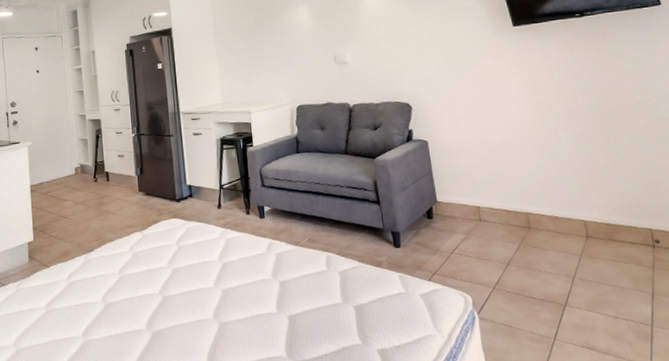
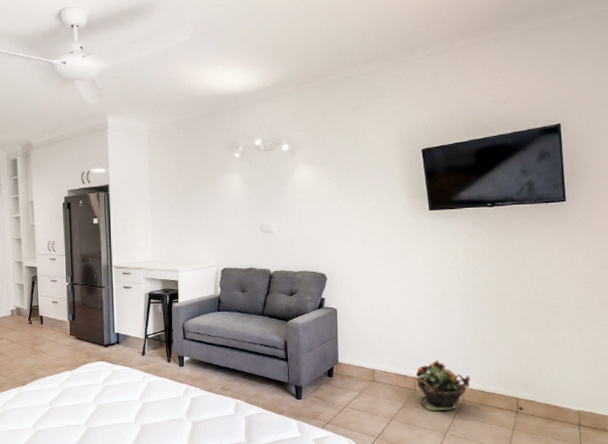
potted plant: none [527,191,593,252] -> present [415,360,470,412]

